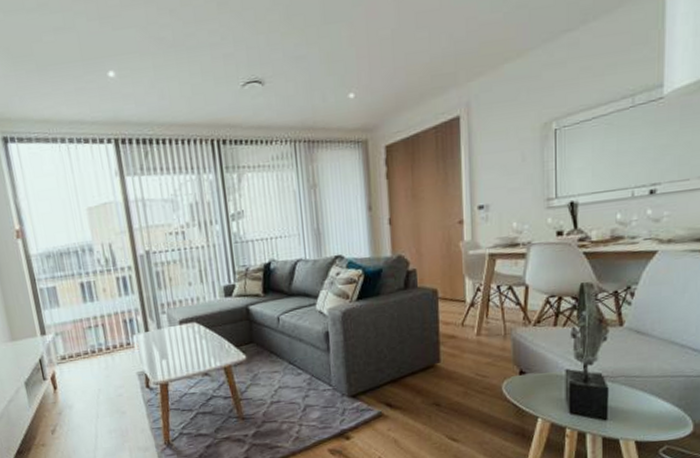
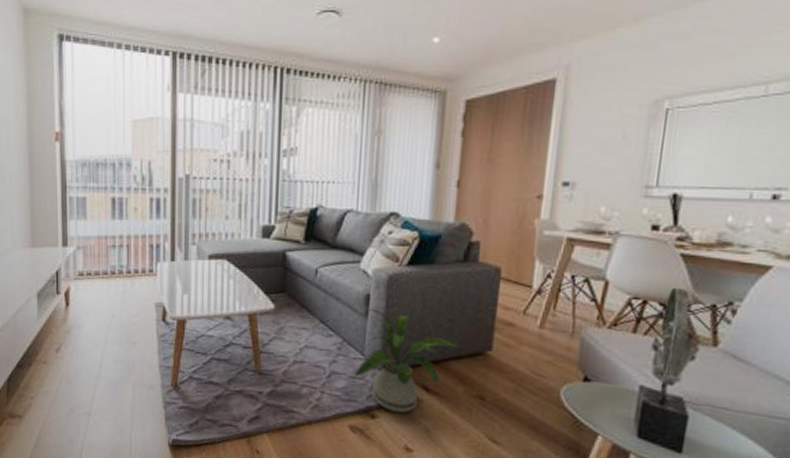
house plant: none [323,343,412,431] -> present [354,307,460,413]

